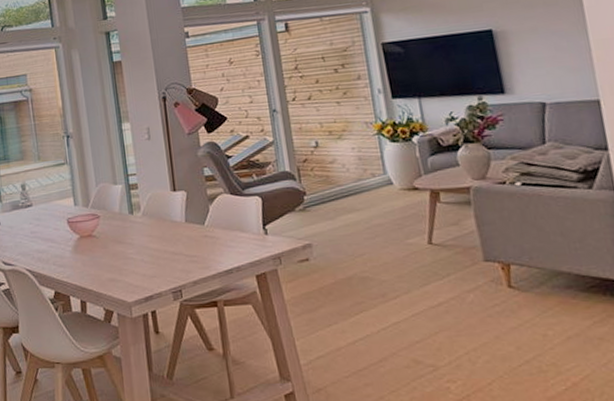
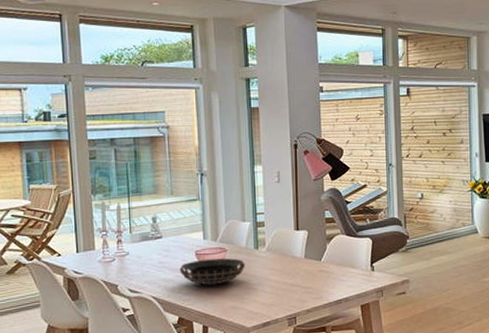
decorative bowl: none [52,225,121,256] -> present [179,258,246,285]

